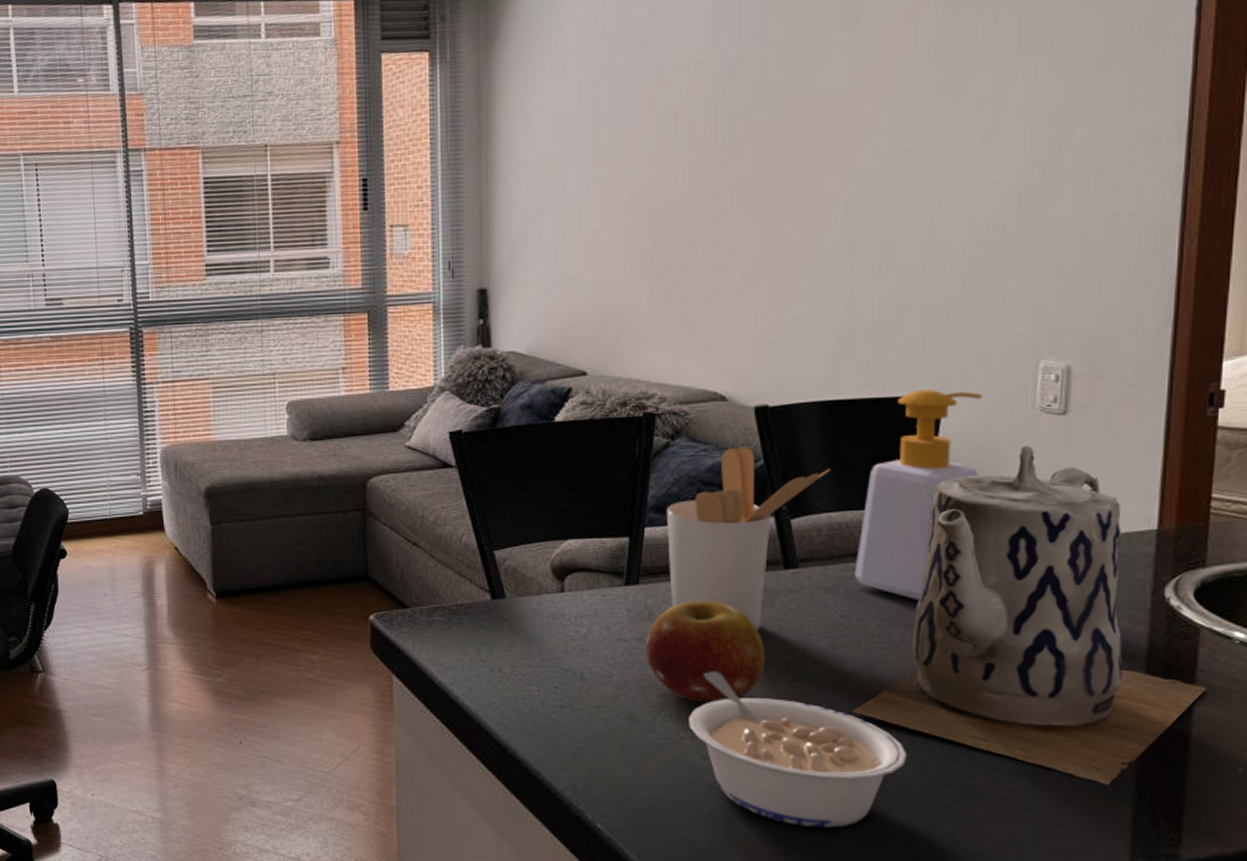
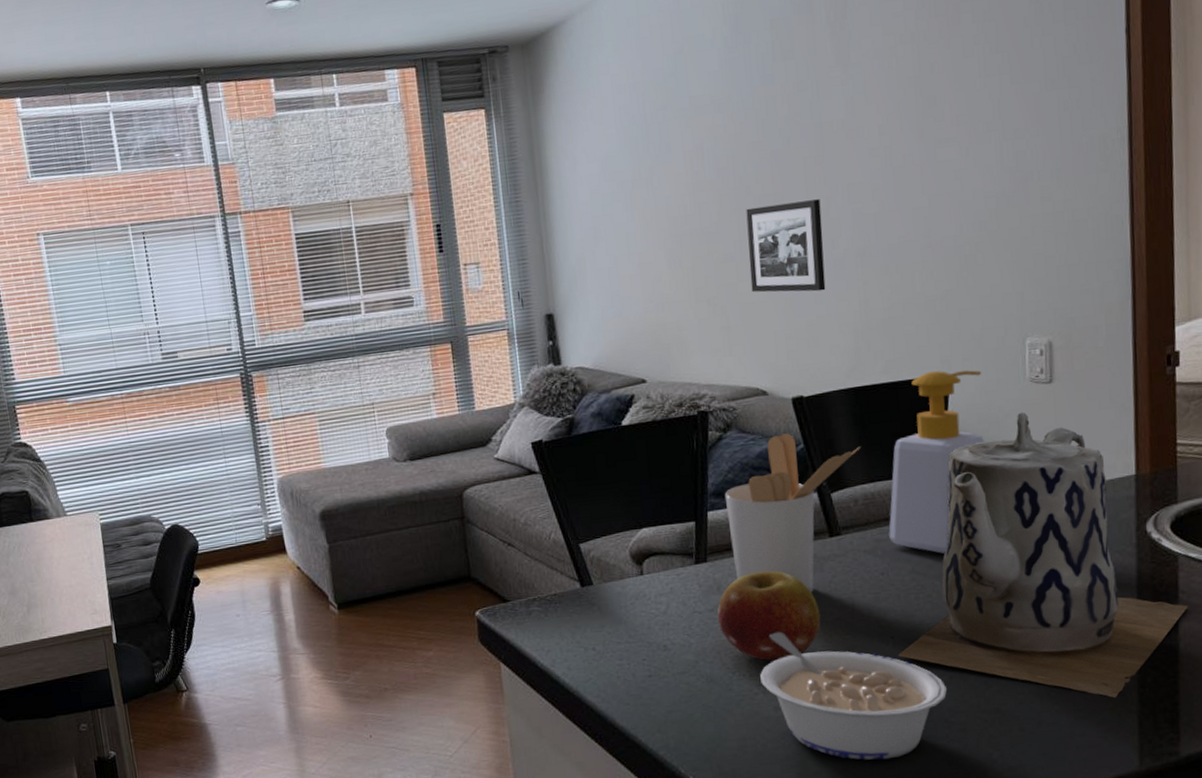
picture frame: none [719,181,809,287] -> present [746,199,826,293]

